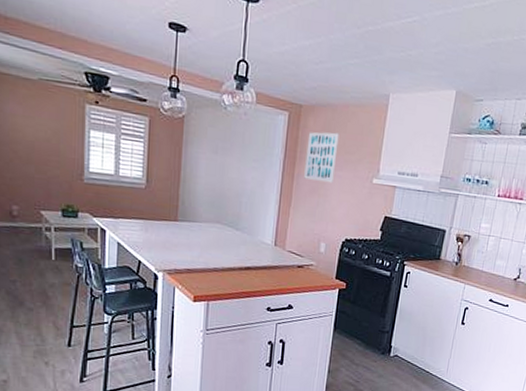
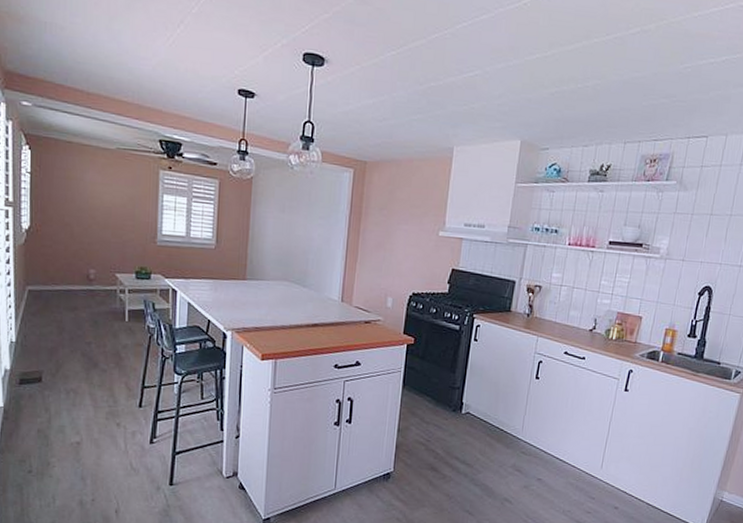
wall art: present [304,132,339,184] -> none [370,187,404,238]

